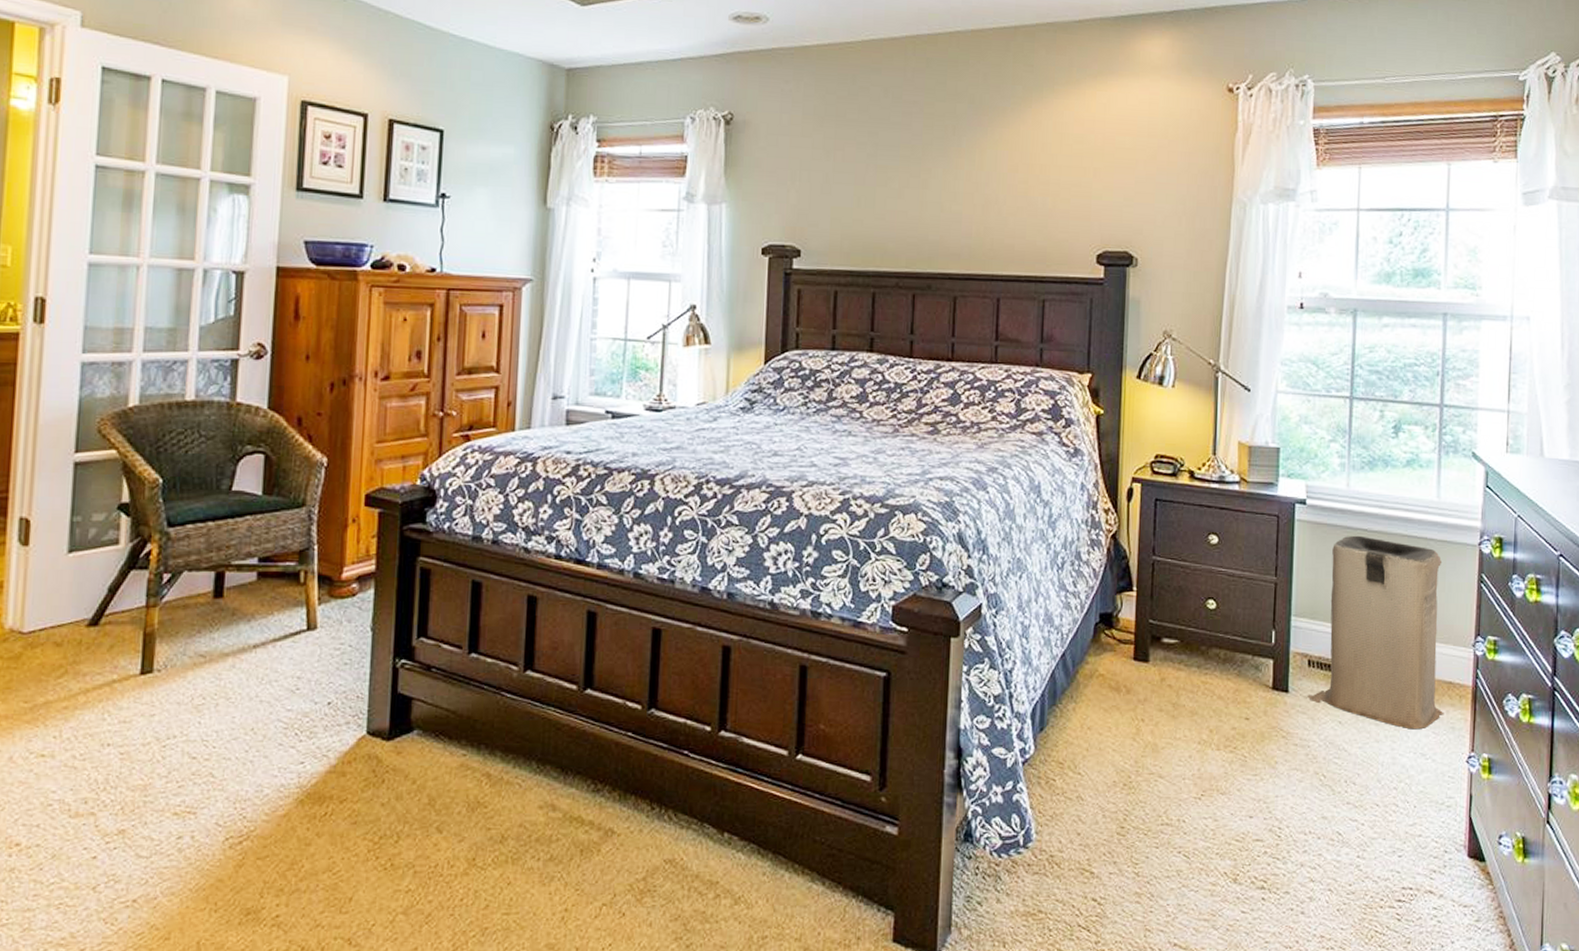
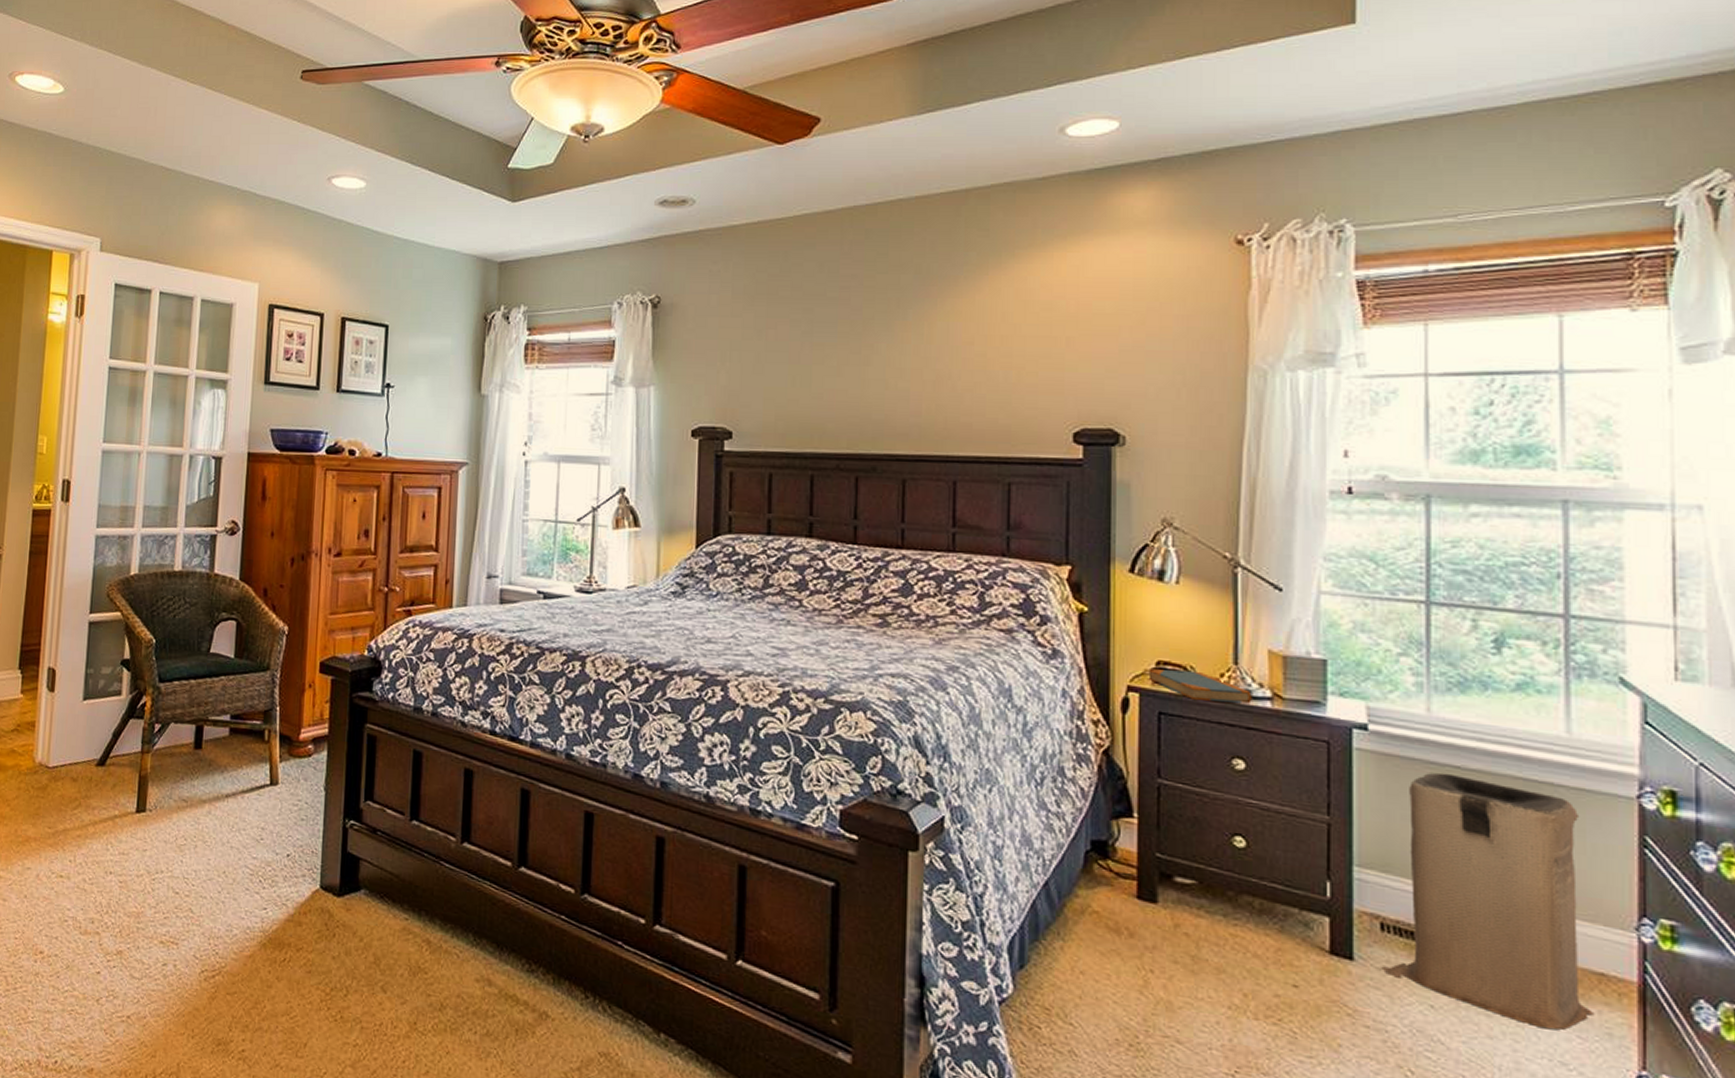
book: none [1148,461,1225,488] -> present [1148,669,1252,704]

